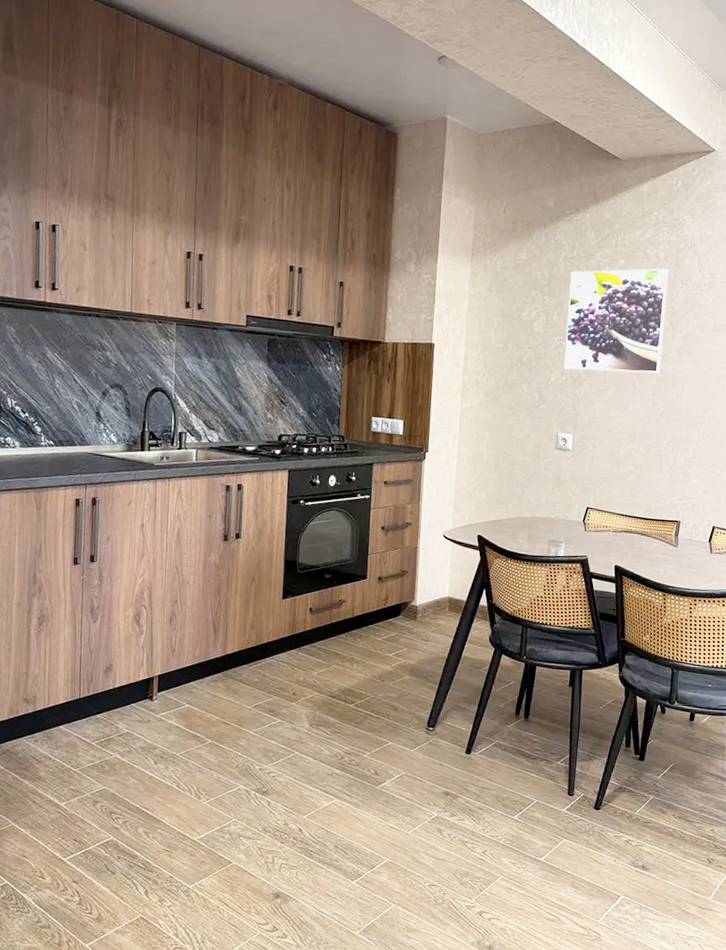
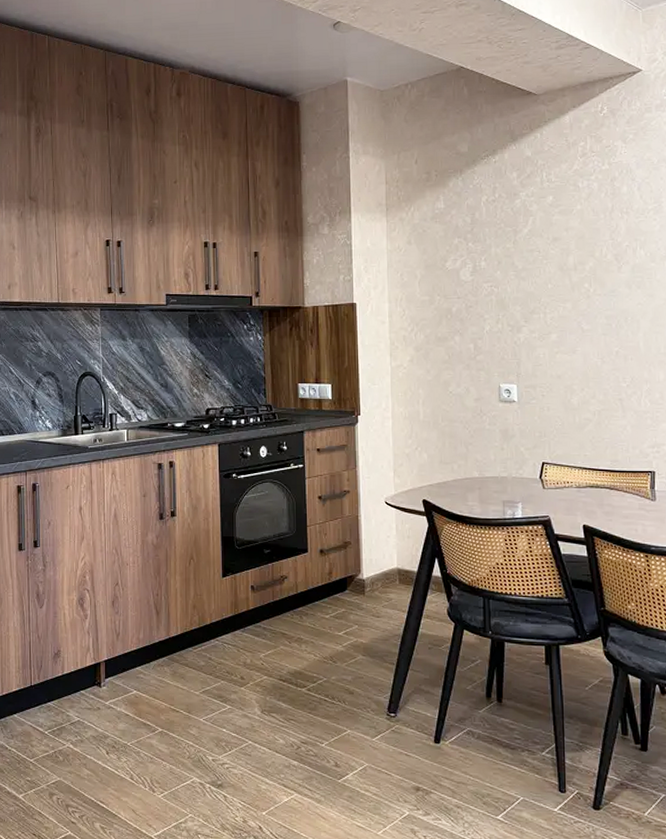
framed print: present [564,268,669,374] -> none [495,199,609,316]

